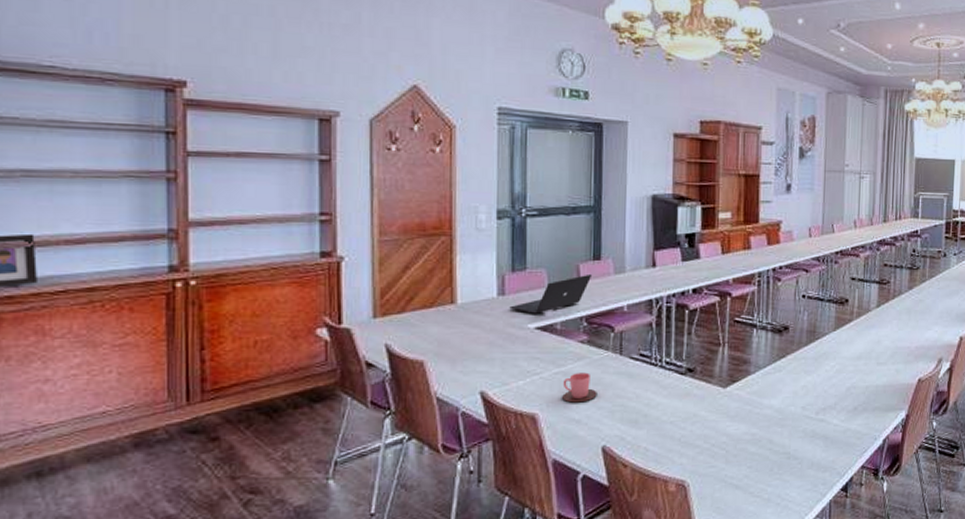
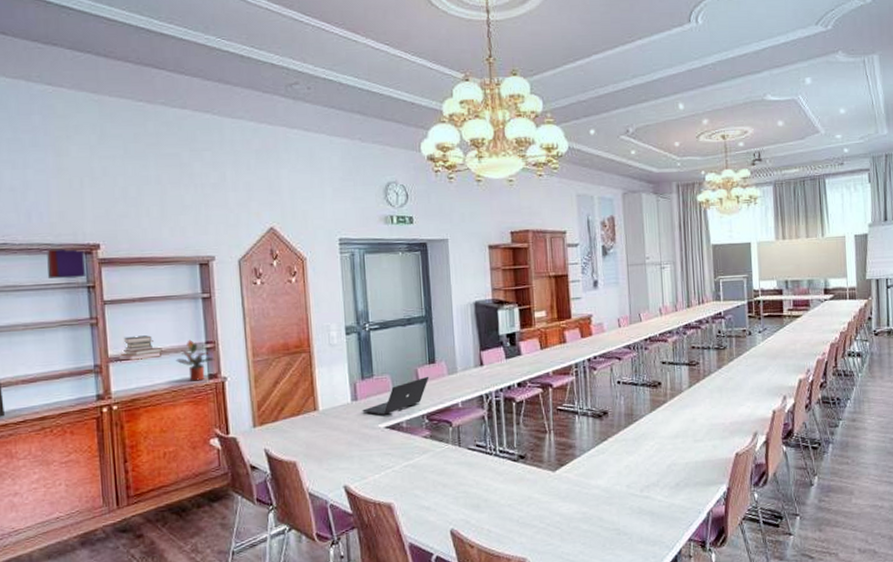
books: none [110,80,165,120] -> present [47,248,86,279]
books: none [204,198,262,228] -> present [120,335,162,361]
potted plant: none [278,208,330,259] -> present [175,339,215,382]
cup: present [562,372,597,403] -> none [412,464,442,492]

